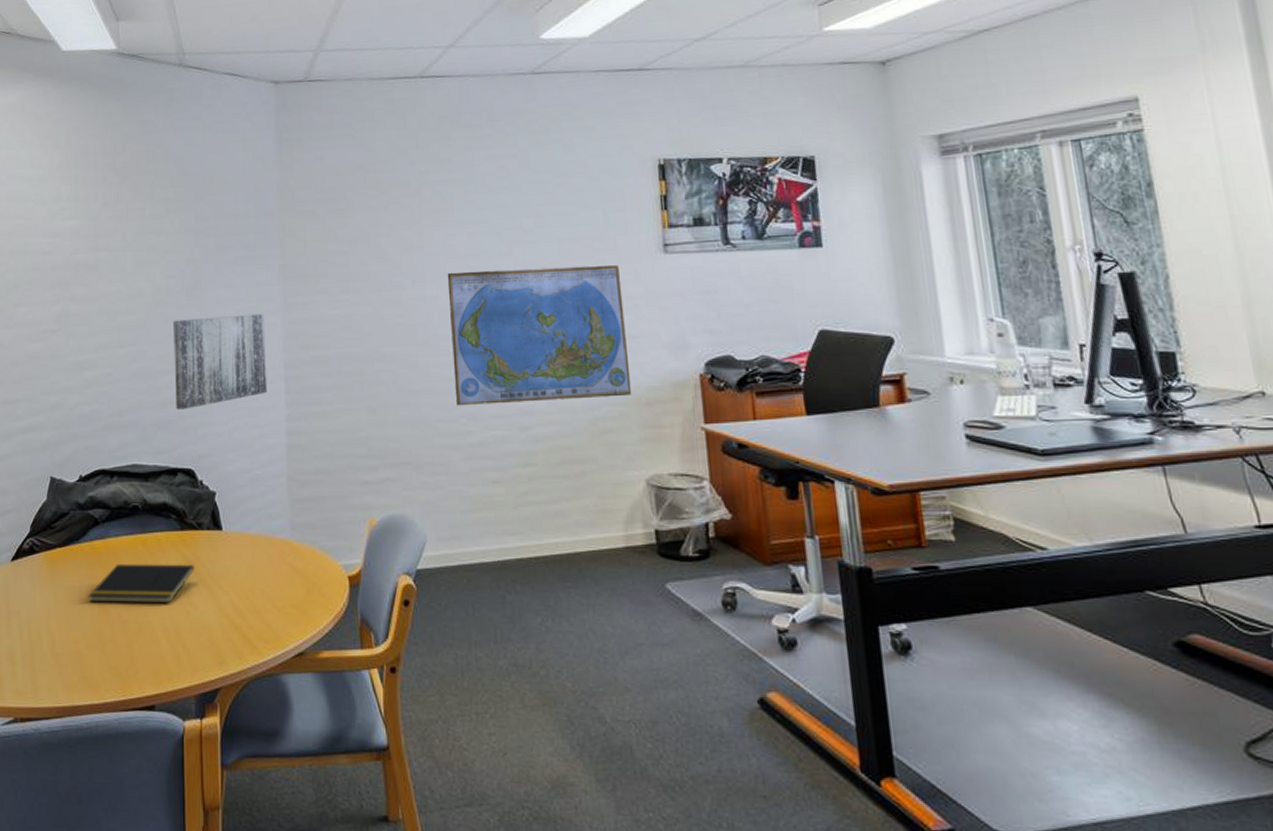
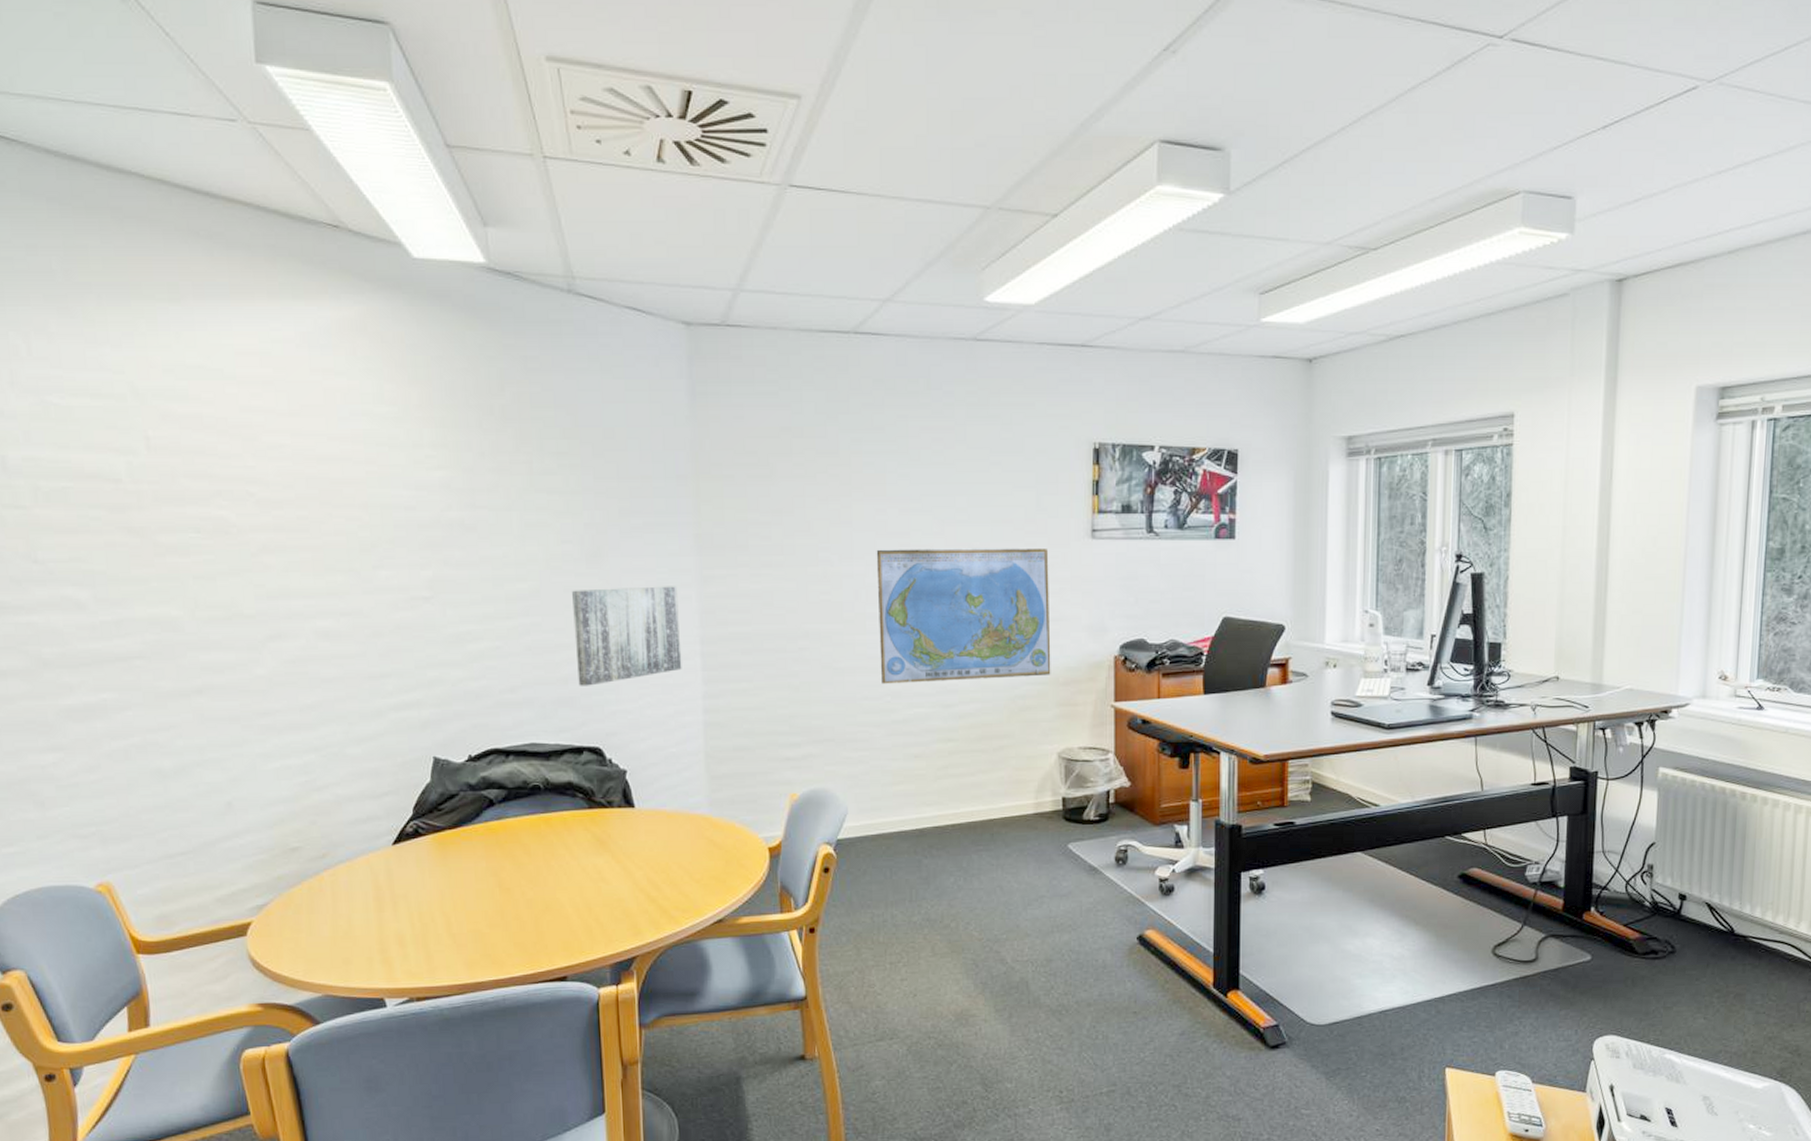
notepad: present [88,563,194,604] -> none [486,842,605,883]

